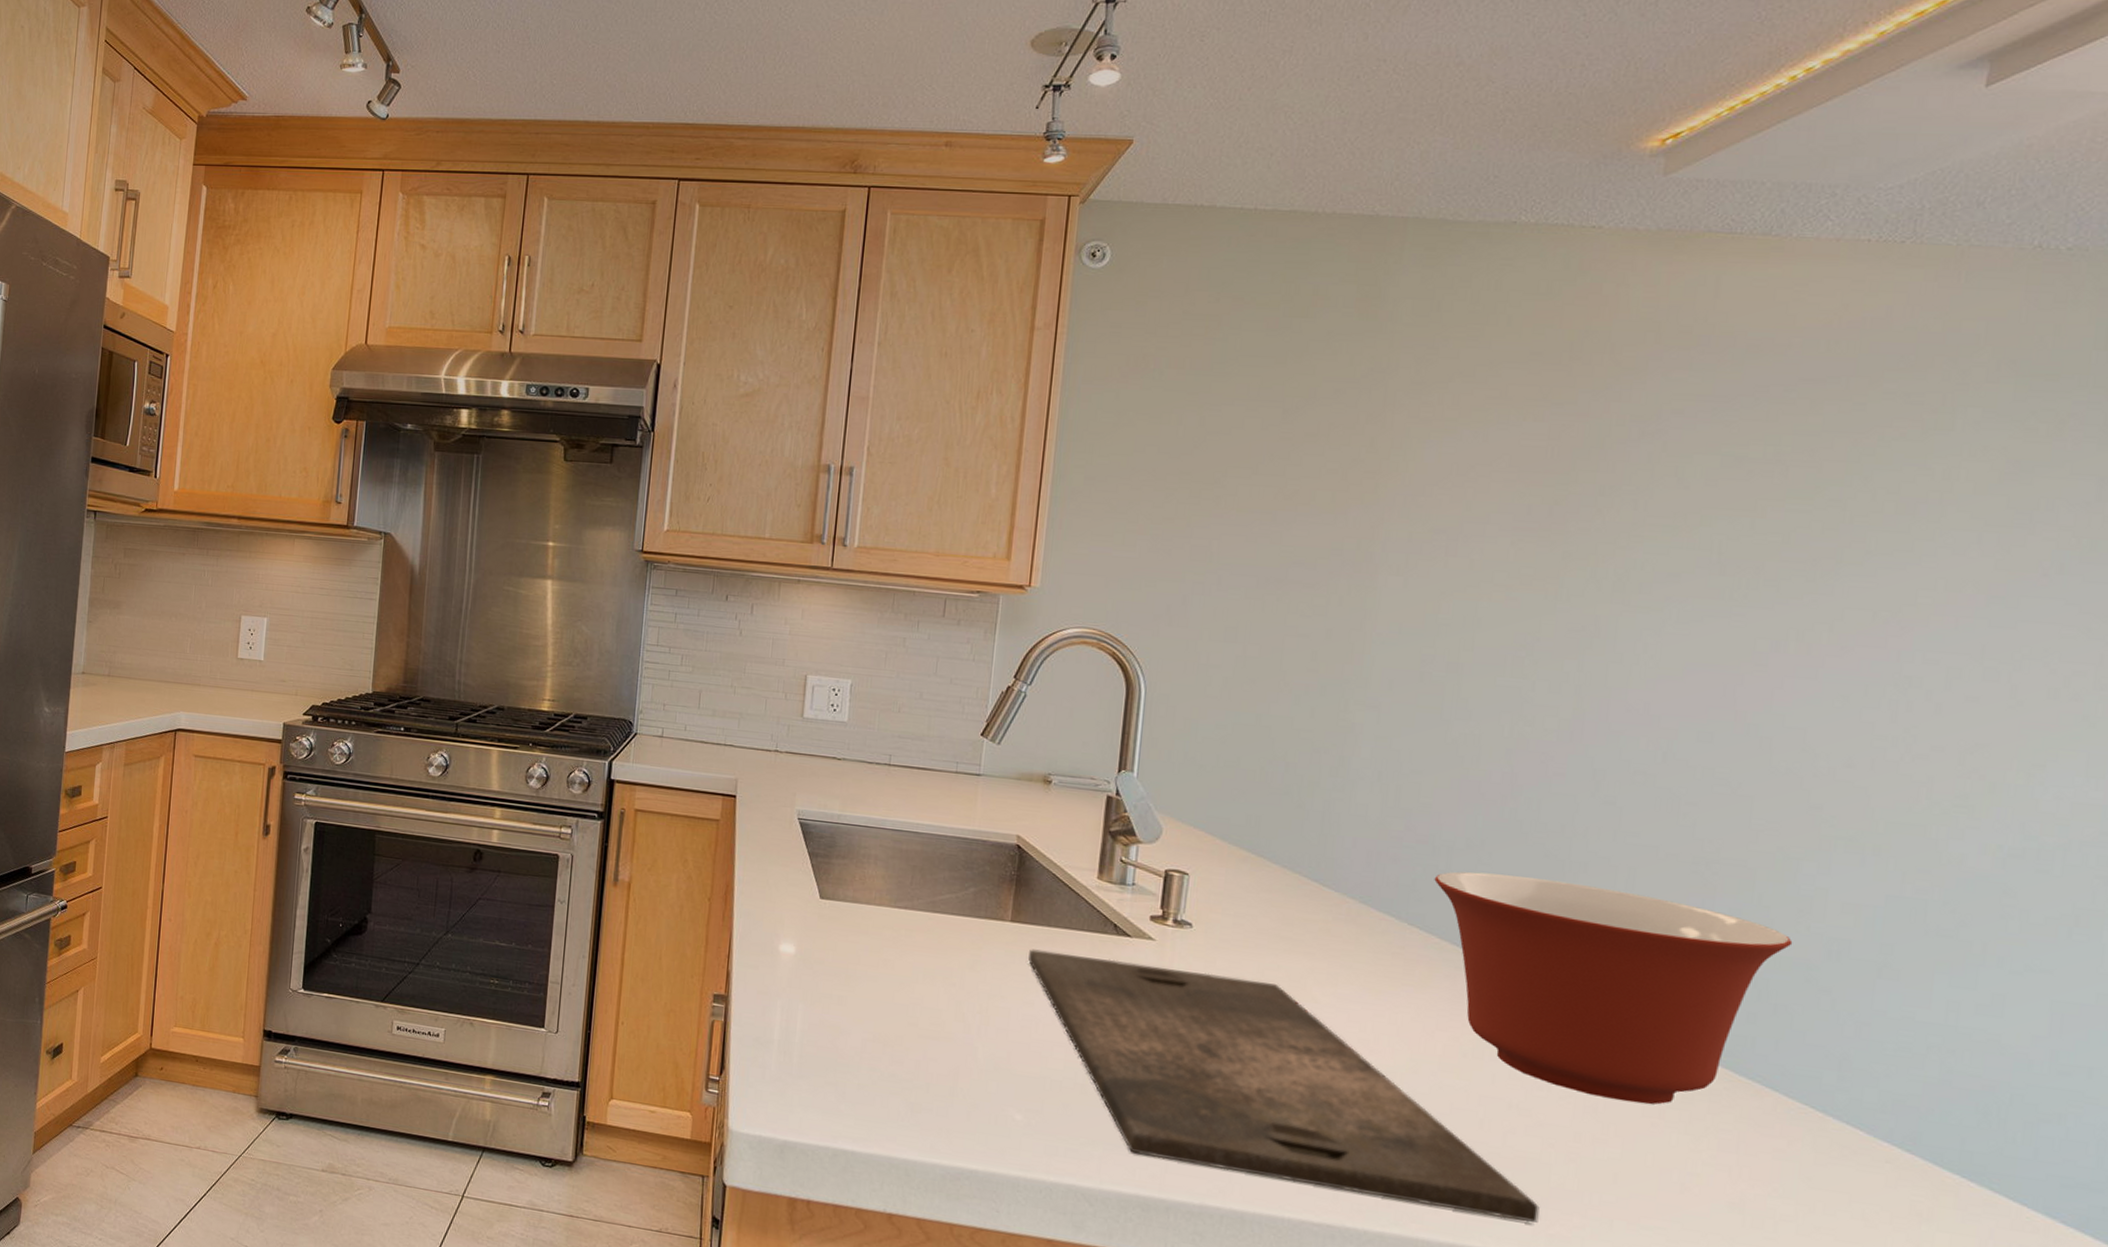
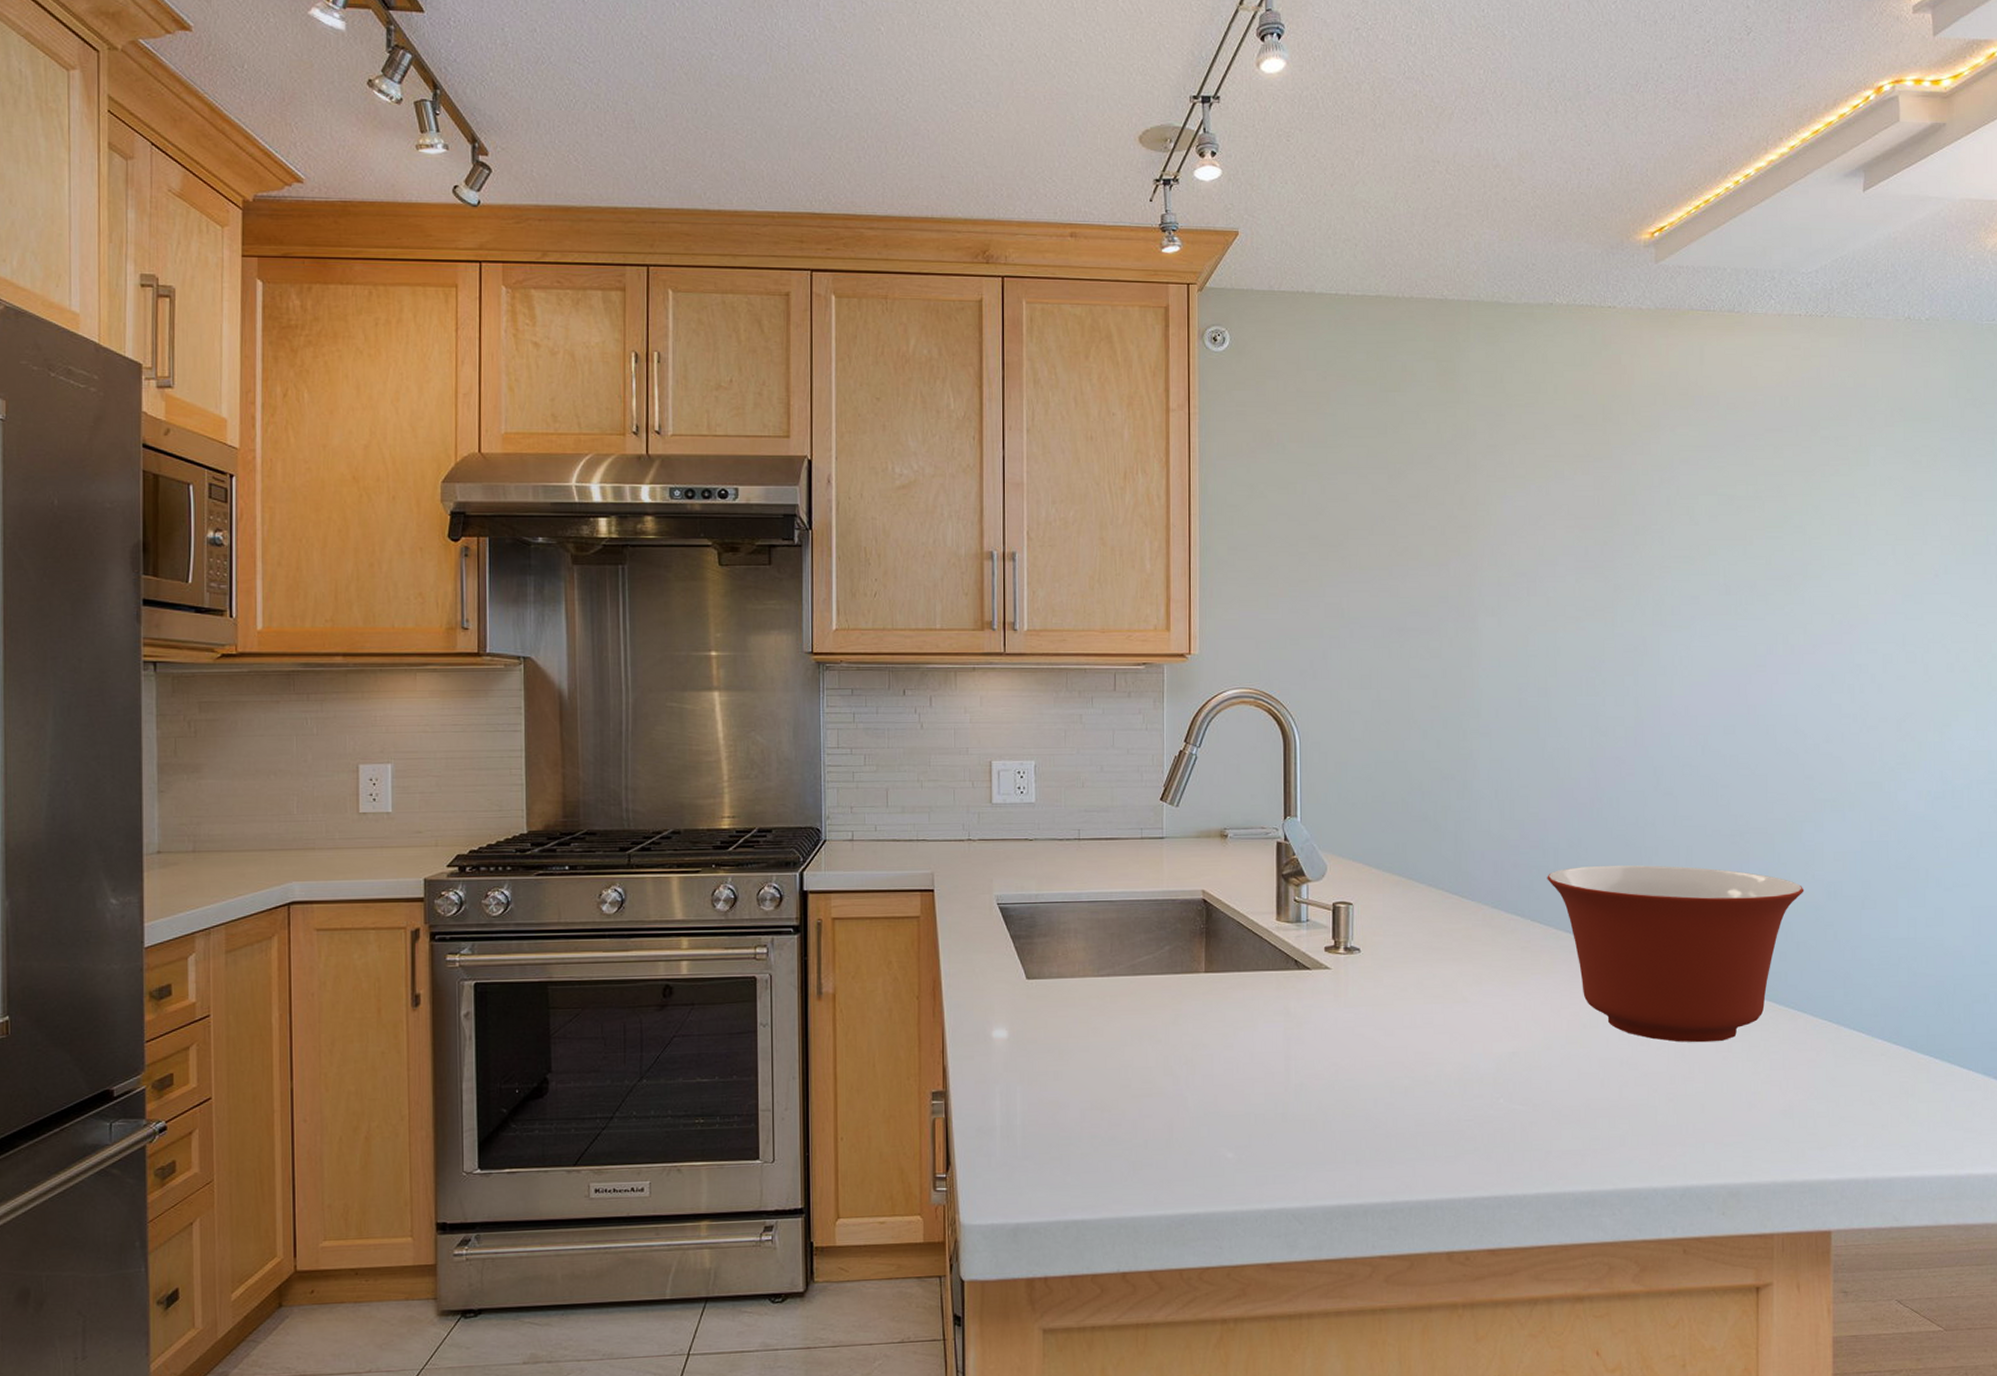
cutting board: present [1028,949,1540,1223] -> none [1224,991,1652,1168]

